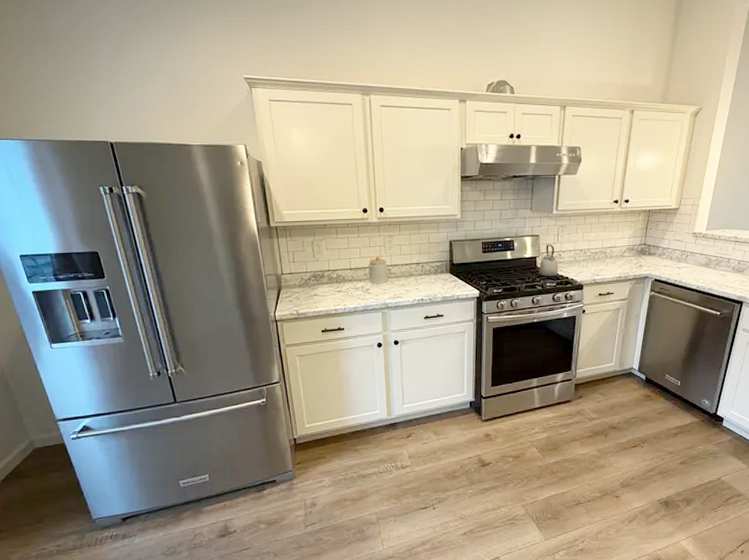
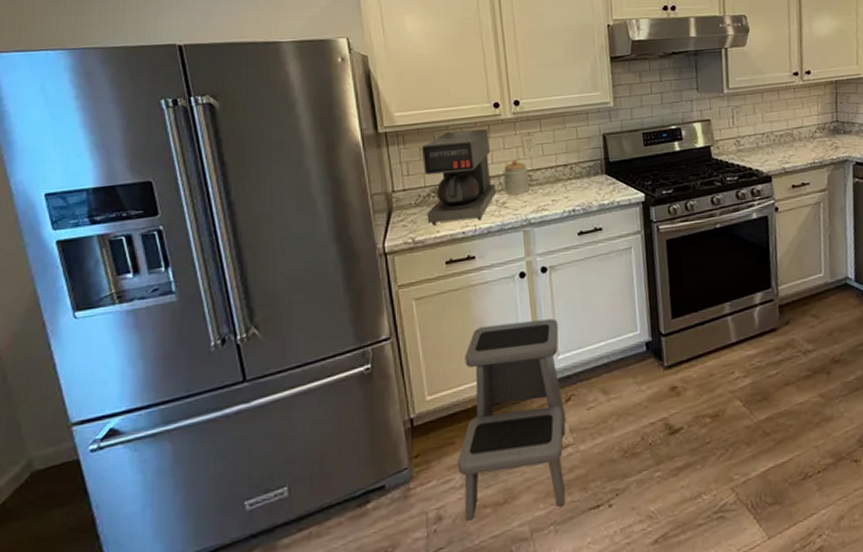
coffee maker: none [305,230,362,302] -> present [422,129,496,224]
step stool: none [327,379,407,508] -> present [457,318,566,521]
kettle: present [539,244,559,278] -> none [714,129,740,171]

